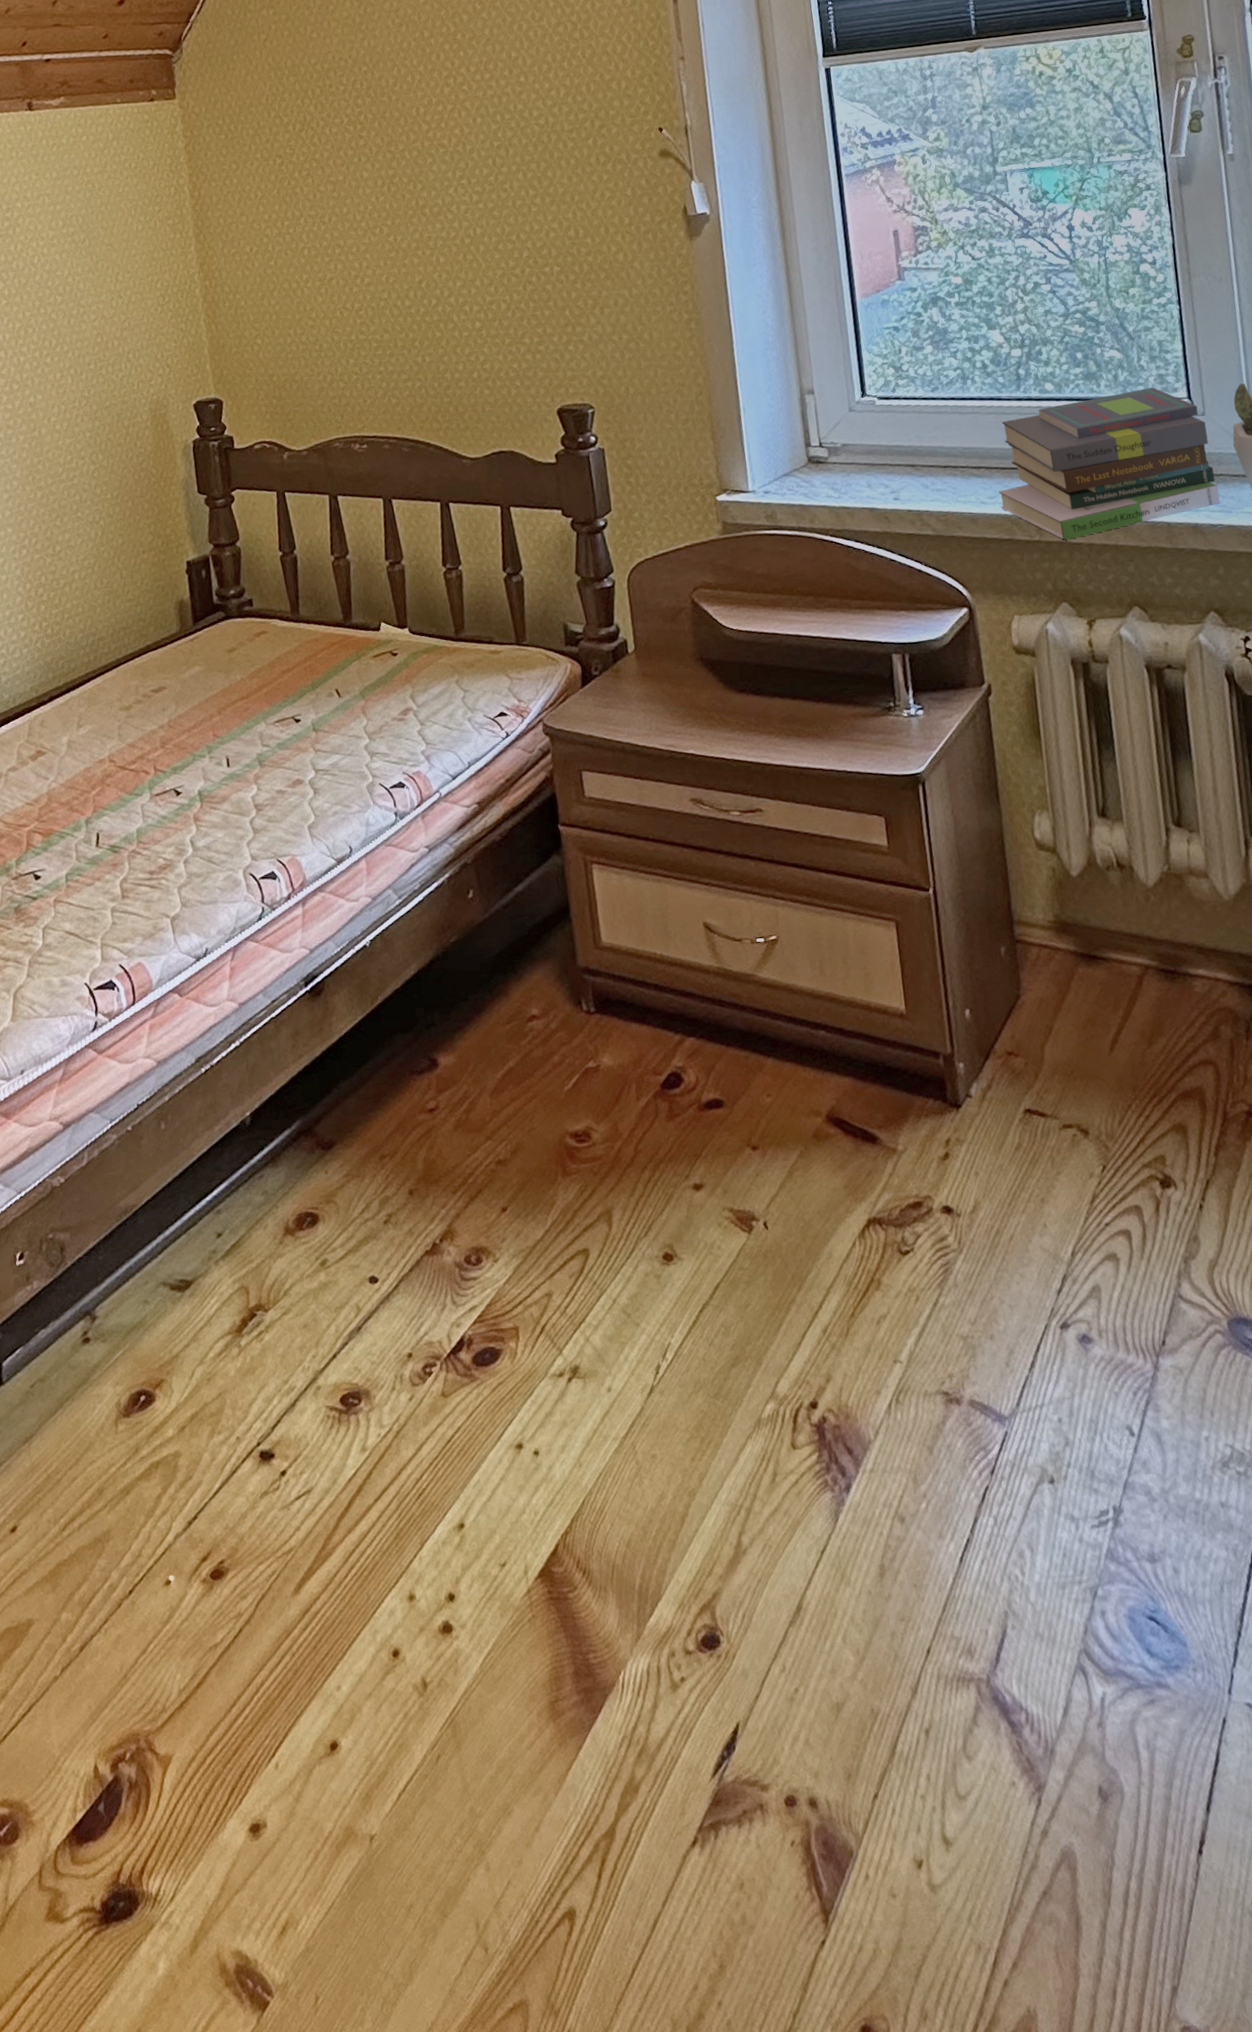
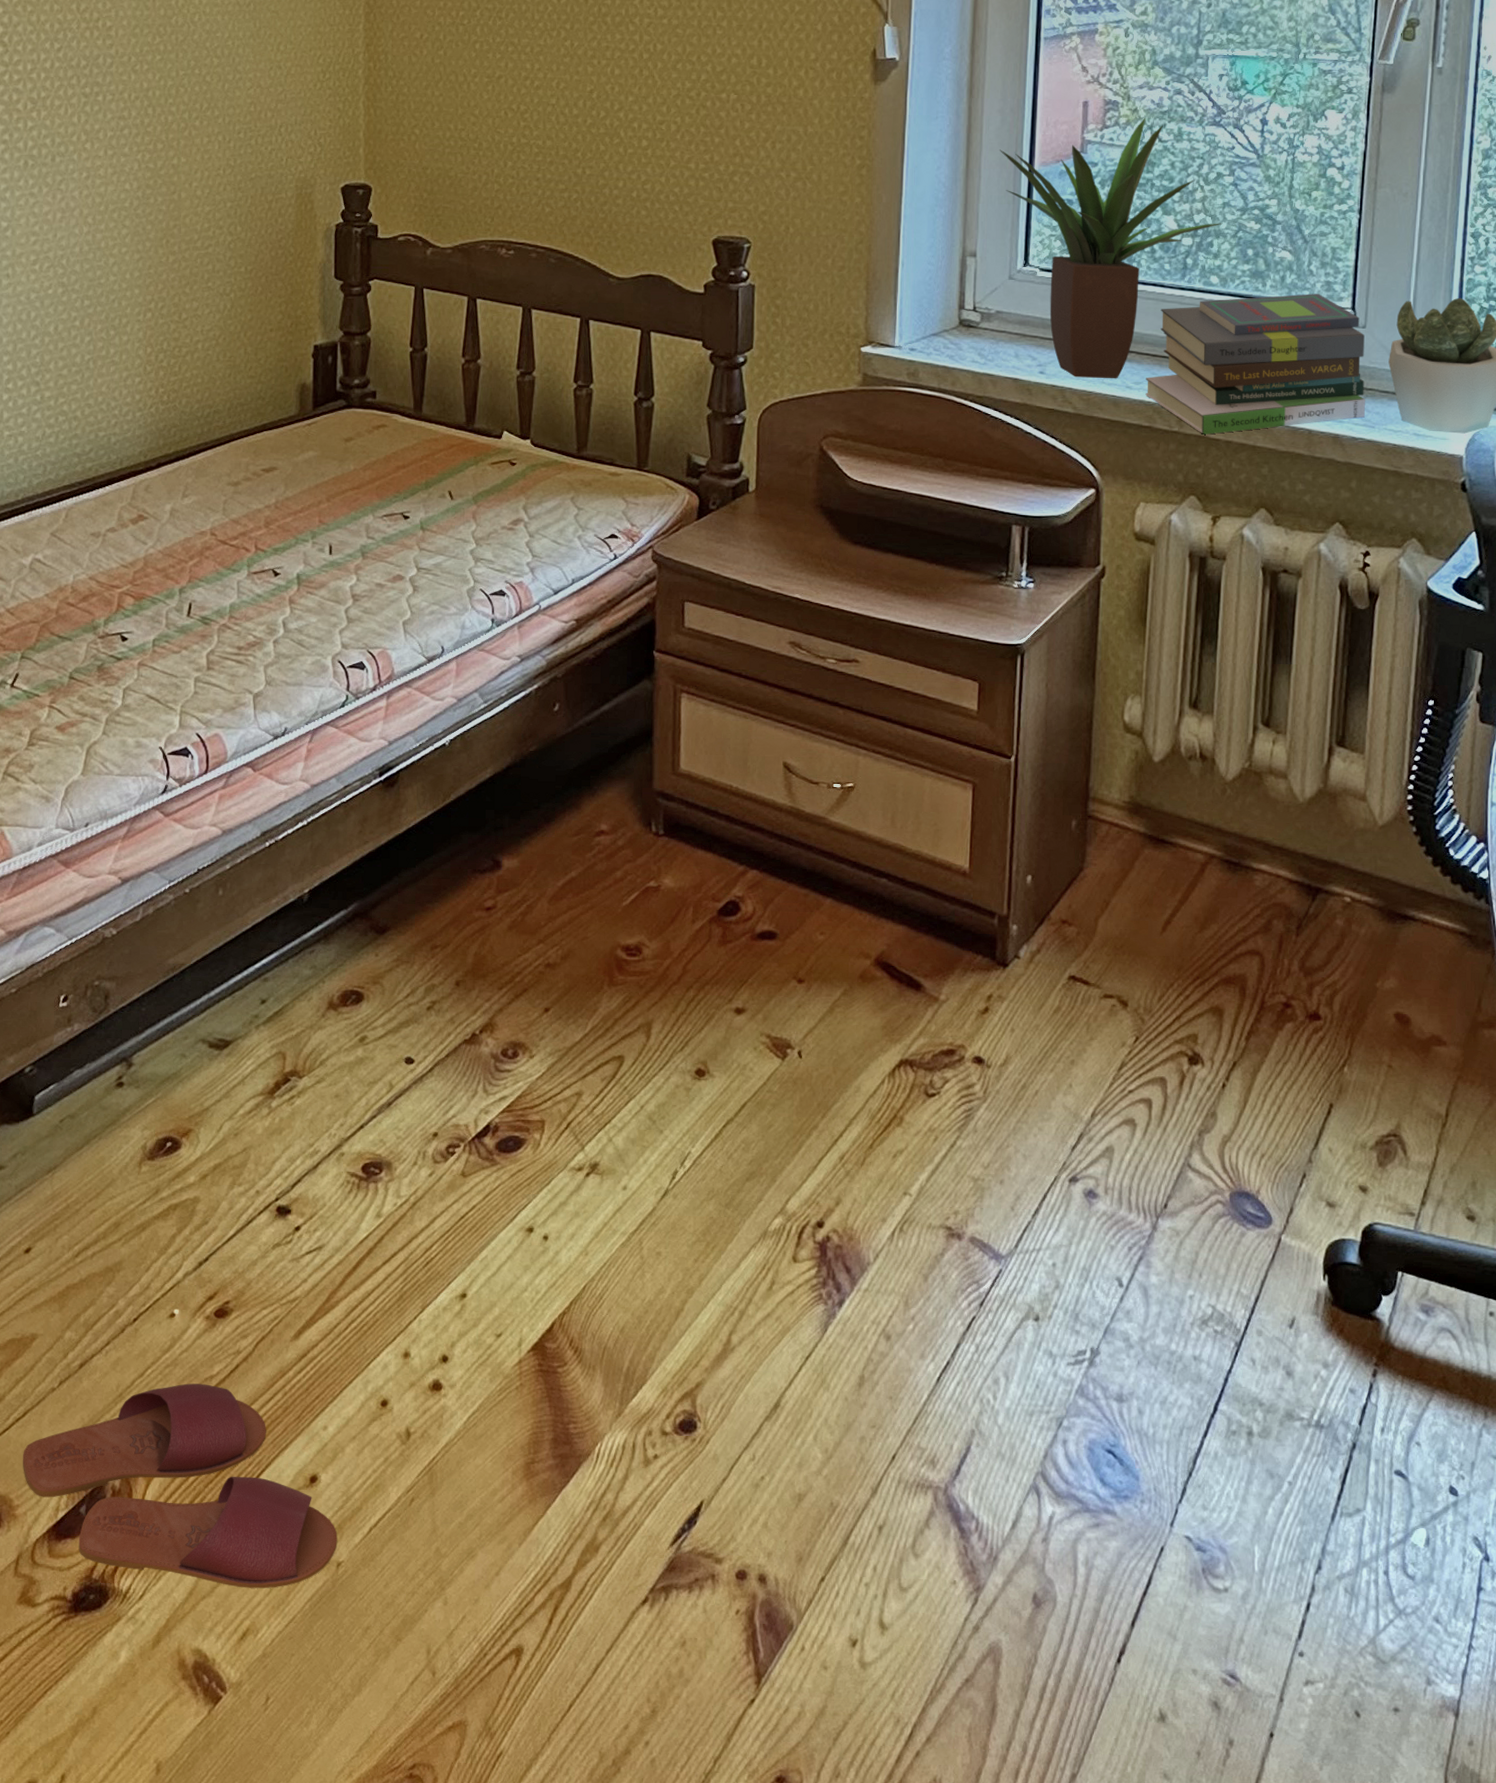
slippers: none [33,1653,367,1876] -> present [23,1383,338,1589]
potted plant: none [820,239,1048,500] -> present [1000,118,1223,379]

